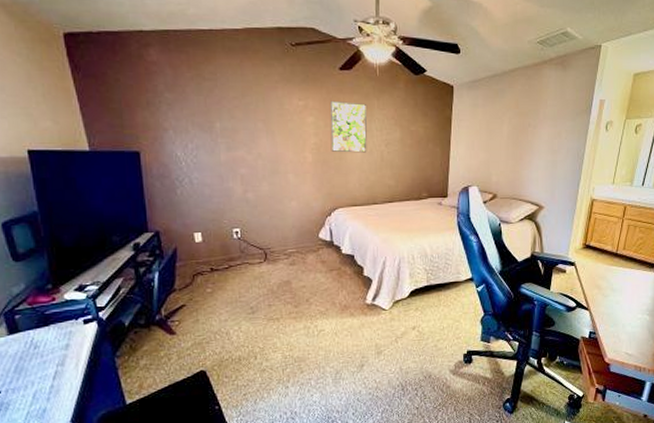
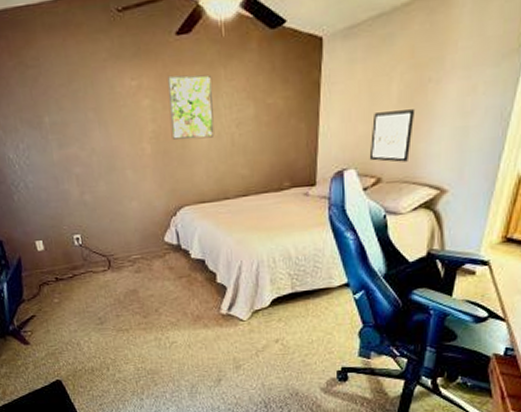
wall art: none [487,145,520,183] -> present [369,109,416,163]

